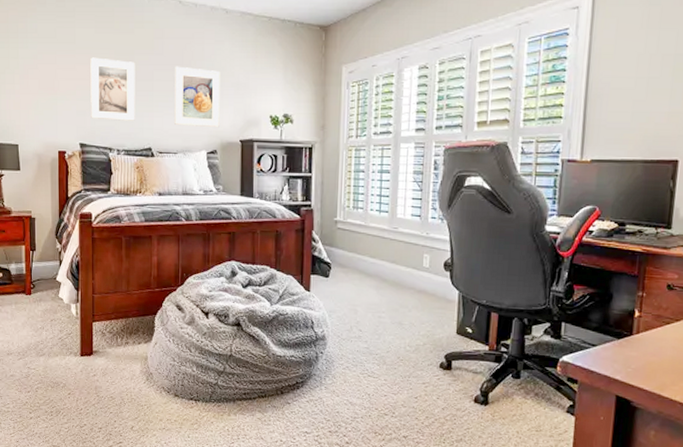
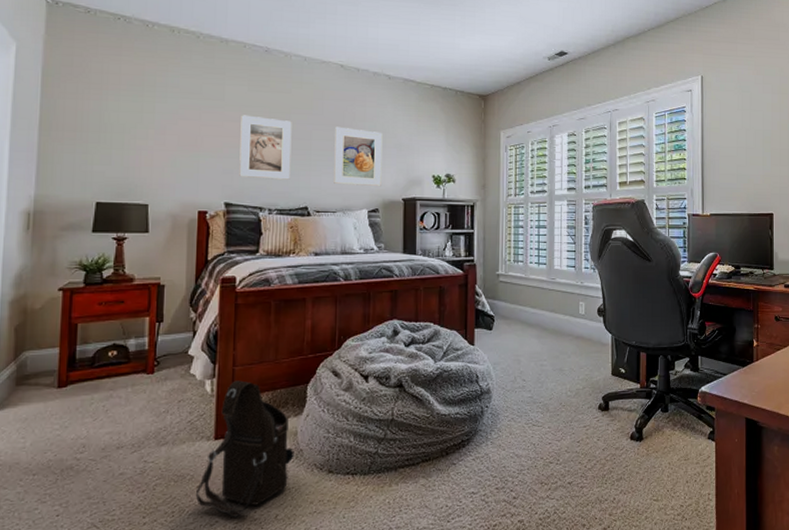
shoulder bag: none [69,306,146,423] -> present [196,380,294,517]

